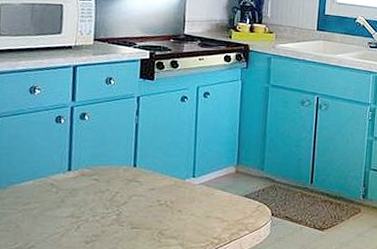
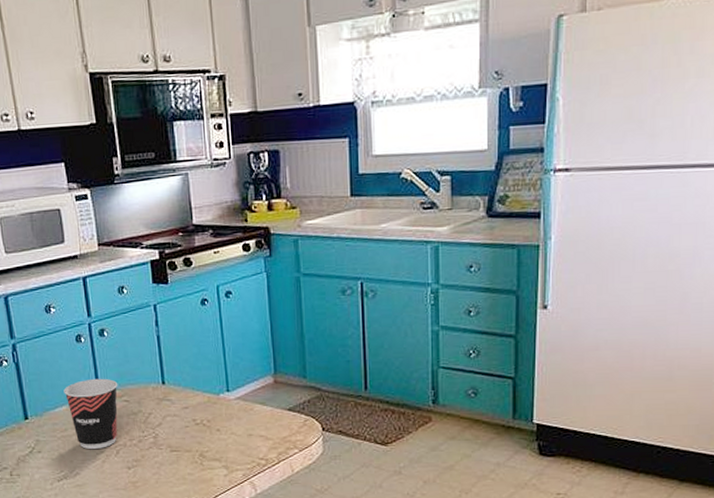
cup: none [33,157,91,224] -> present [63,378,118,450]

